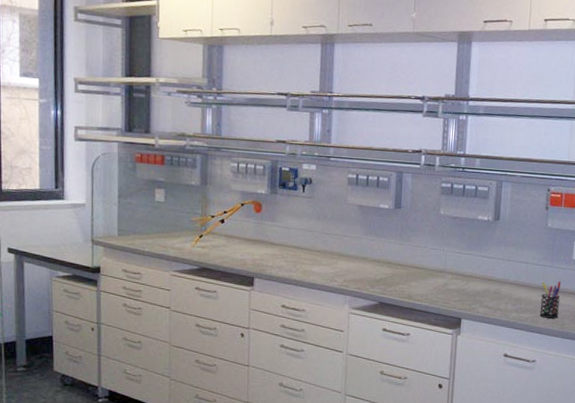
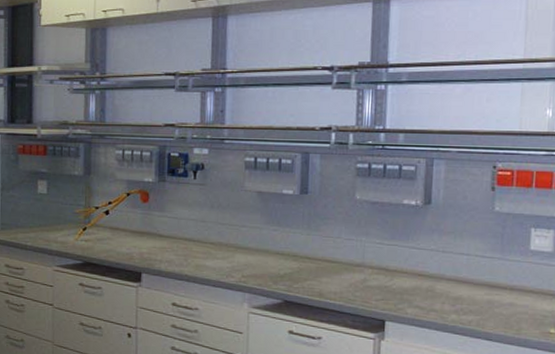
pen holder: present [539,281,561,319] -> none [487,276,515,322]

